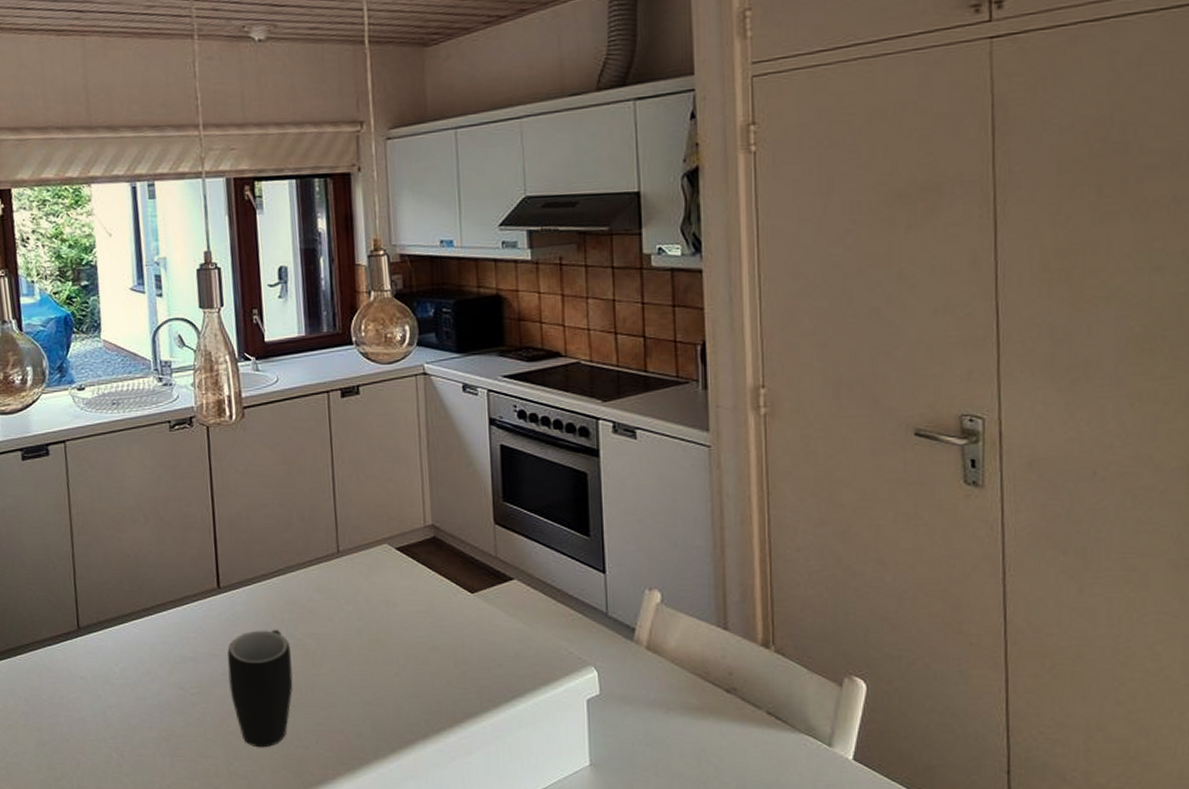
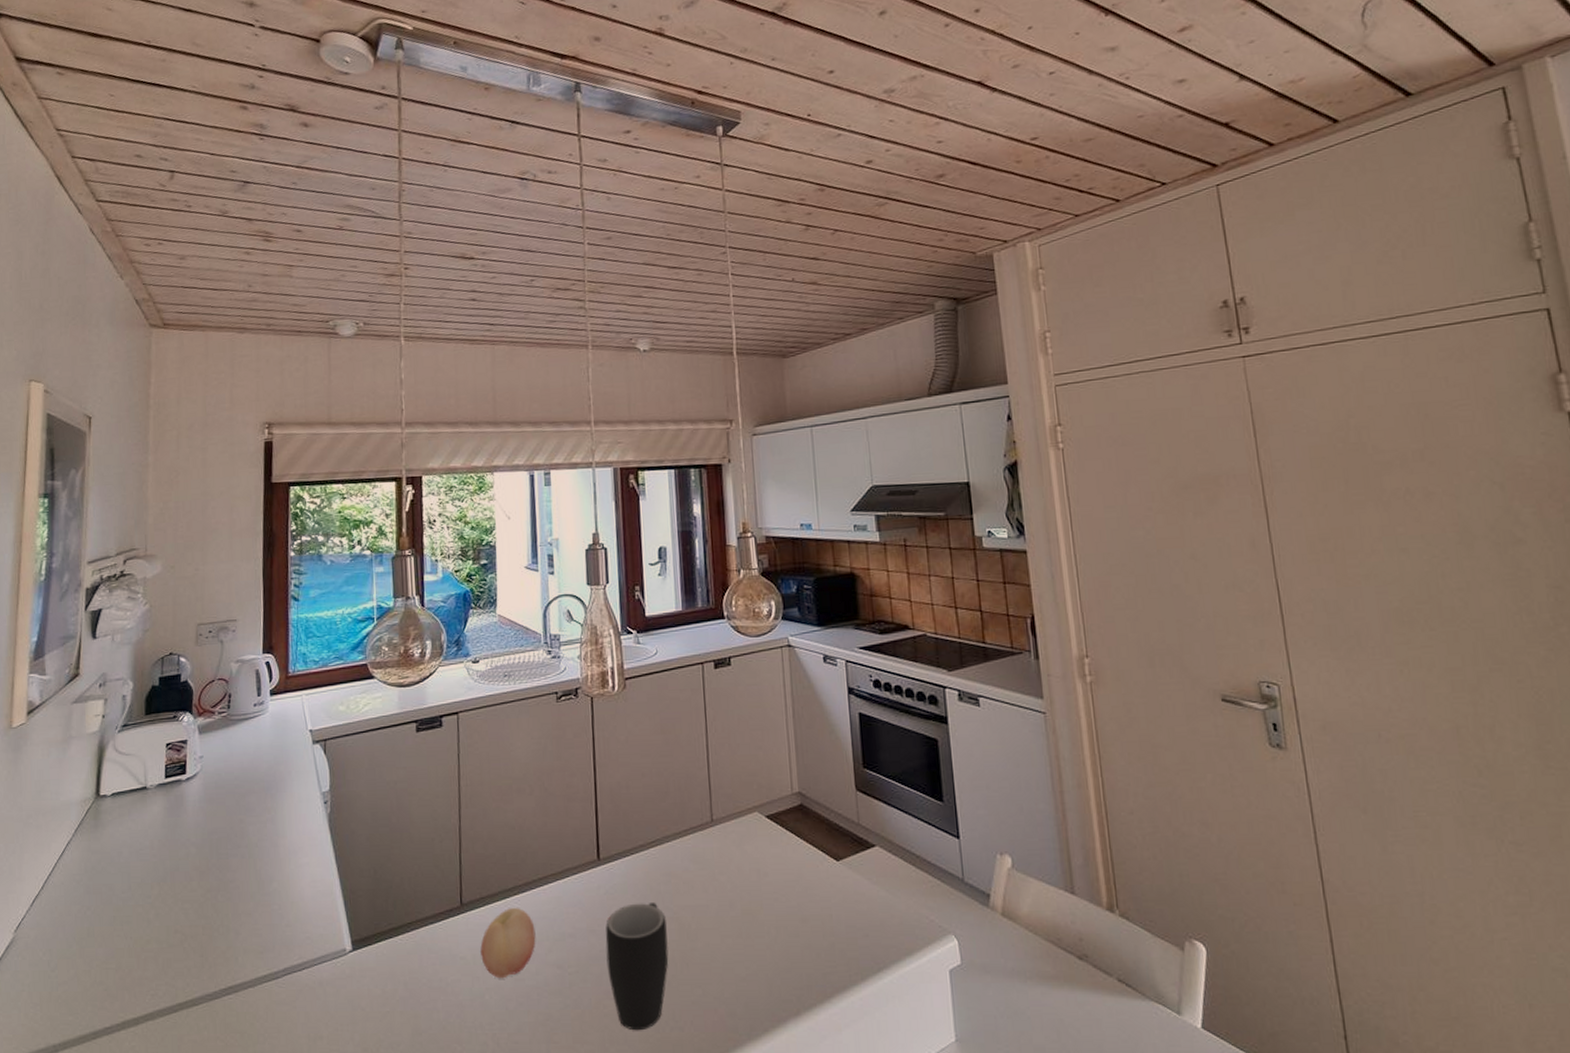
fruit: none [100,631,157,698] -> present [480,907,536,979]

